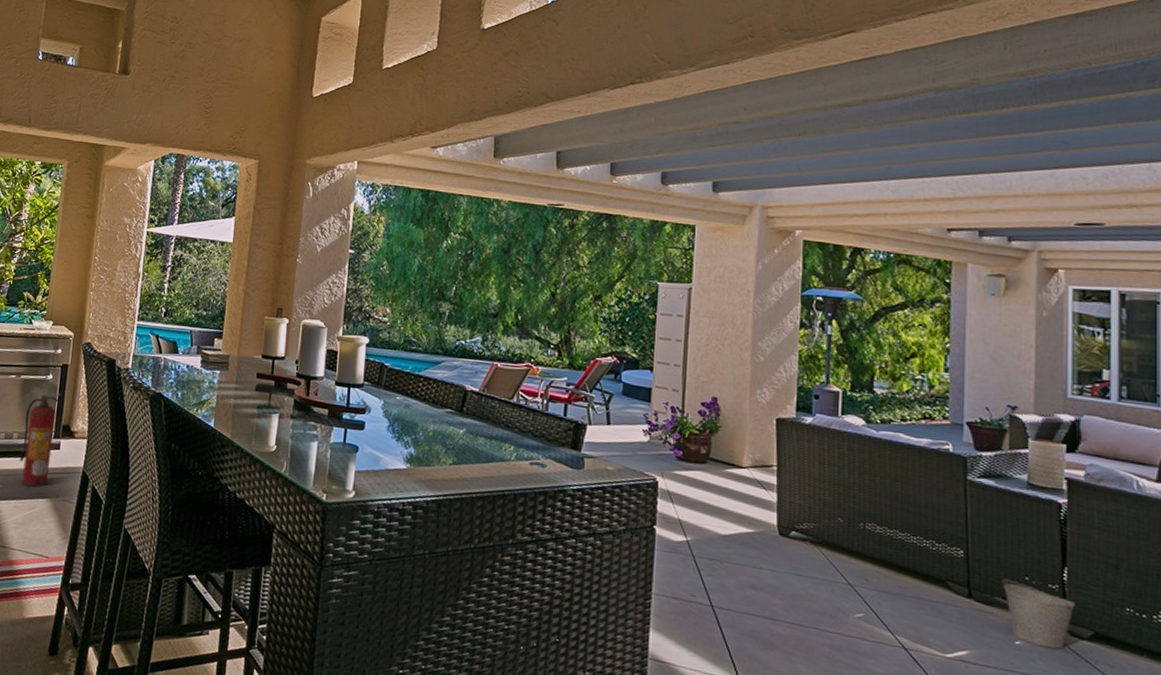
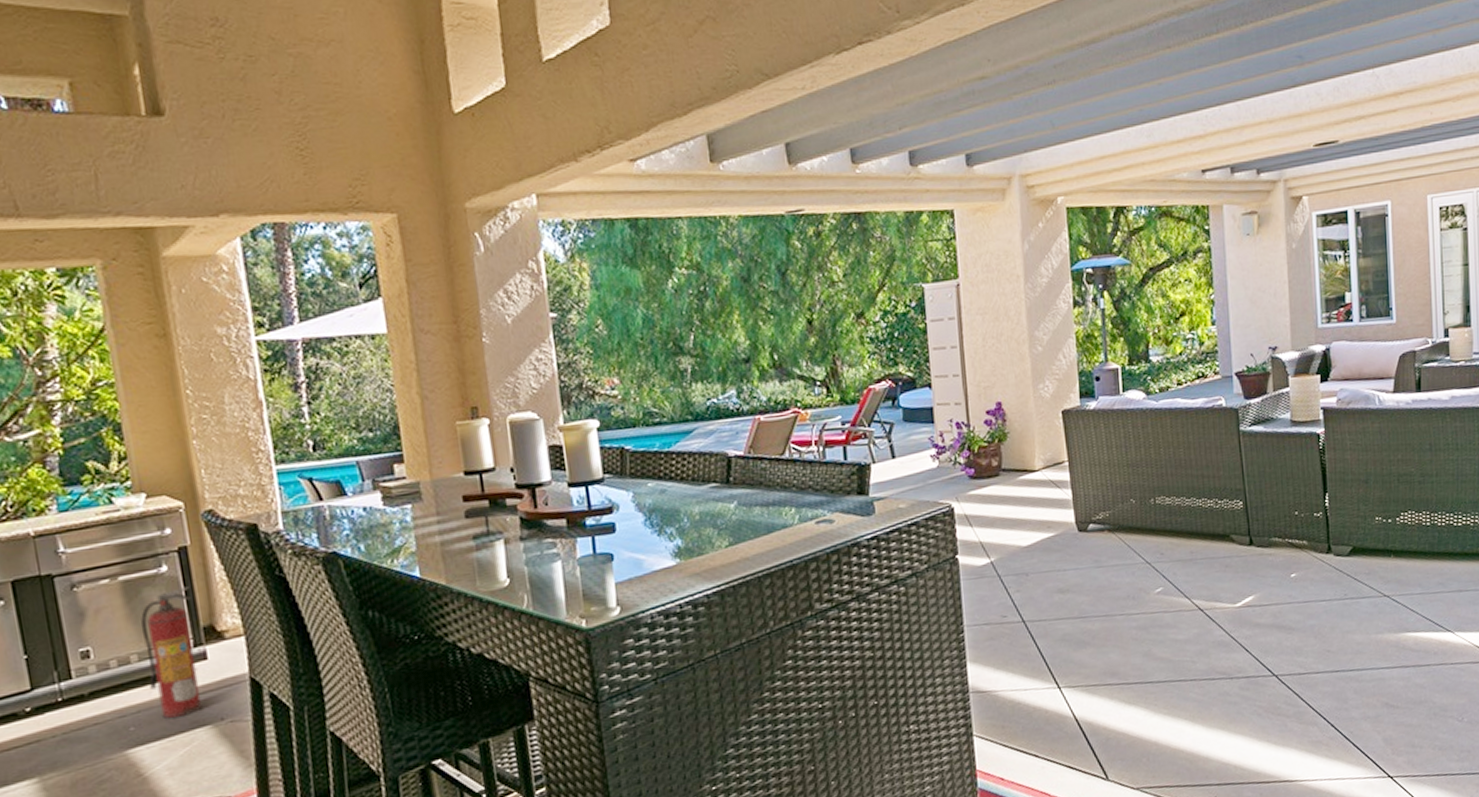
bucket: present [1002,578,1075,650] -> none [1276,518,1336,574]

